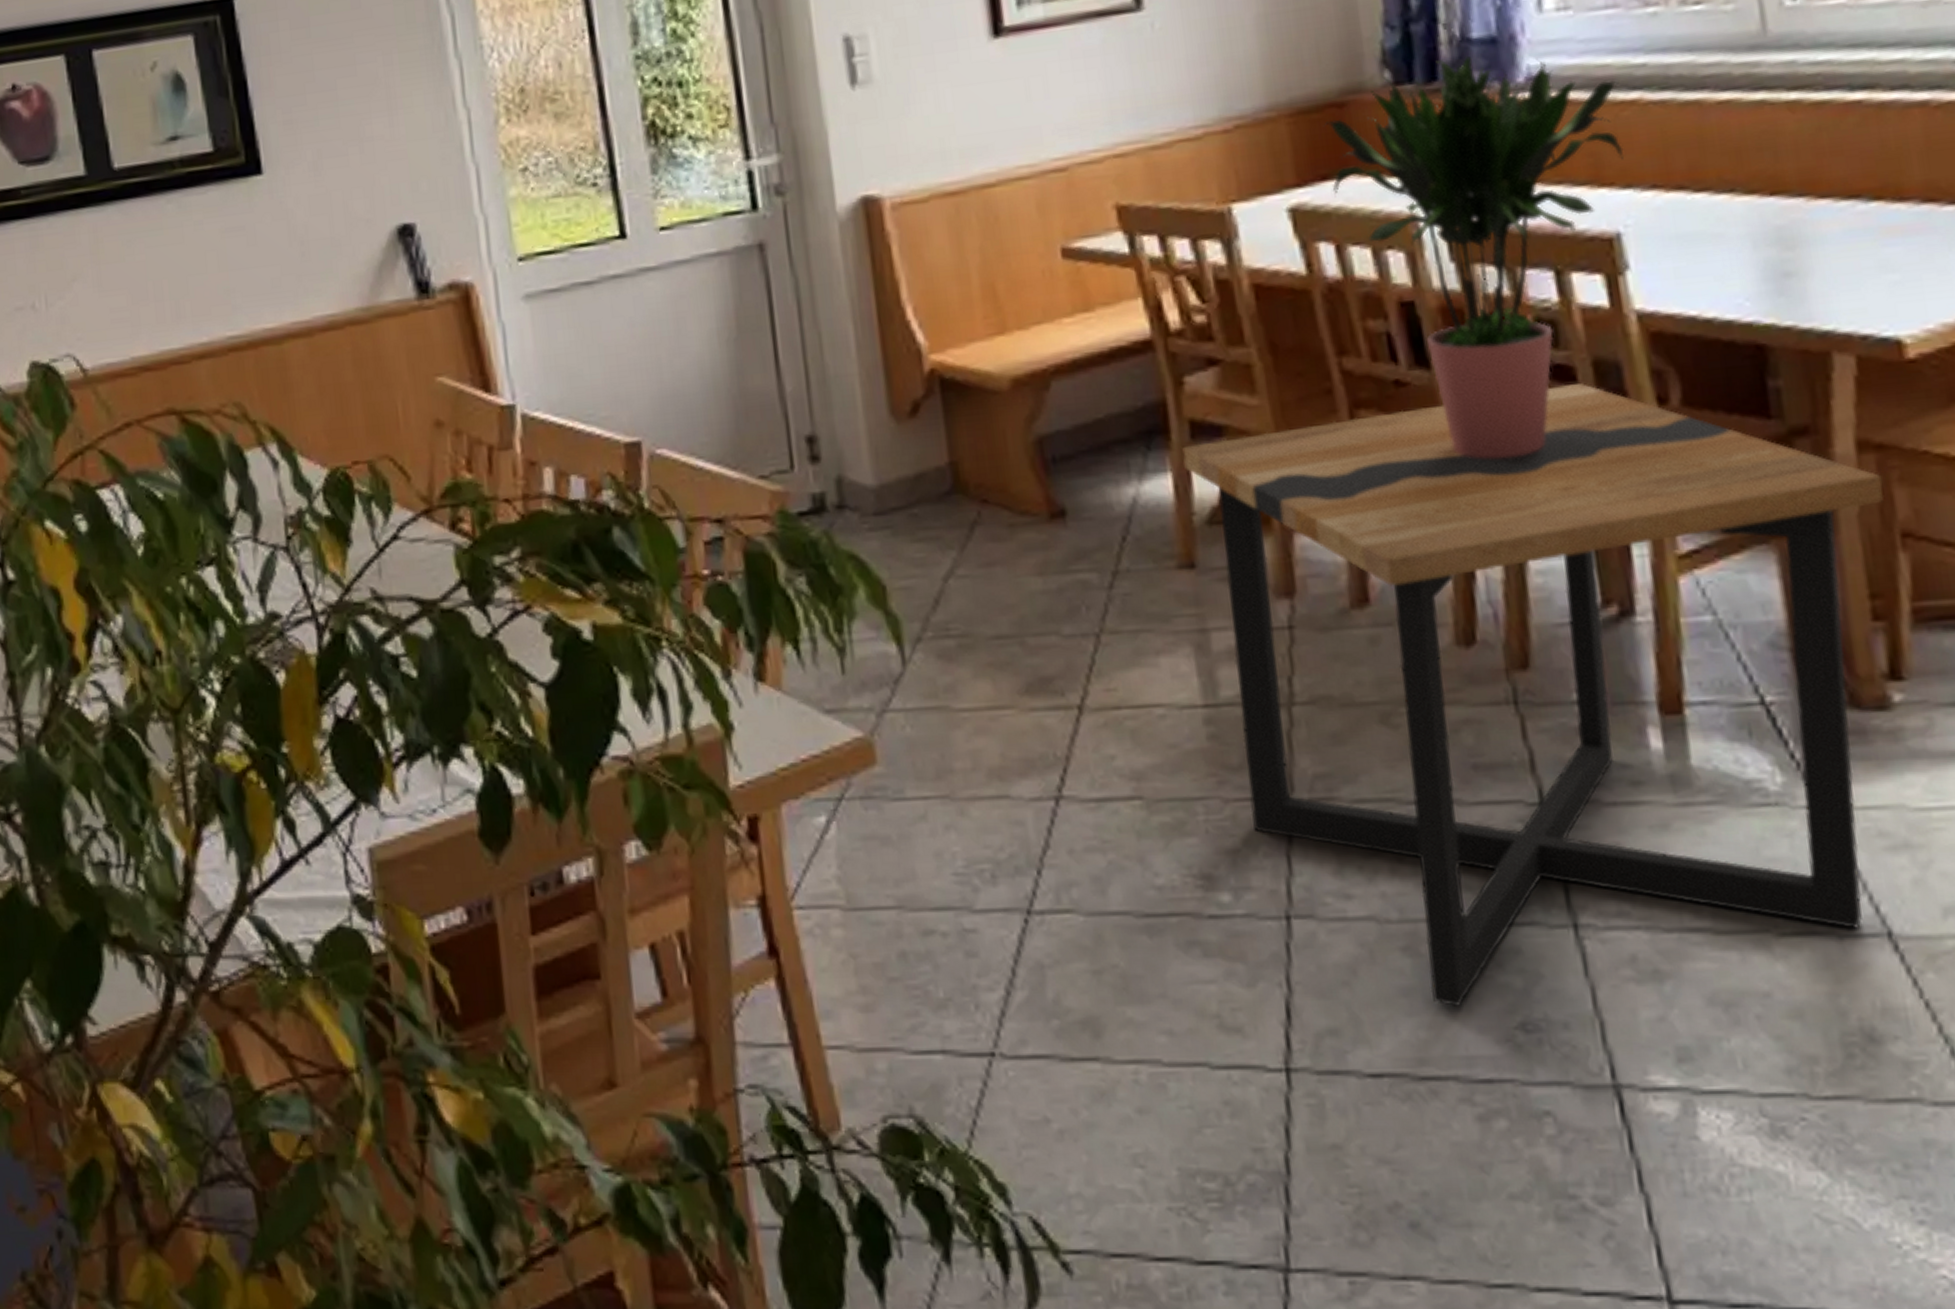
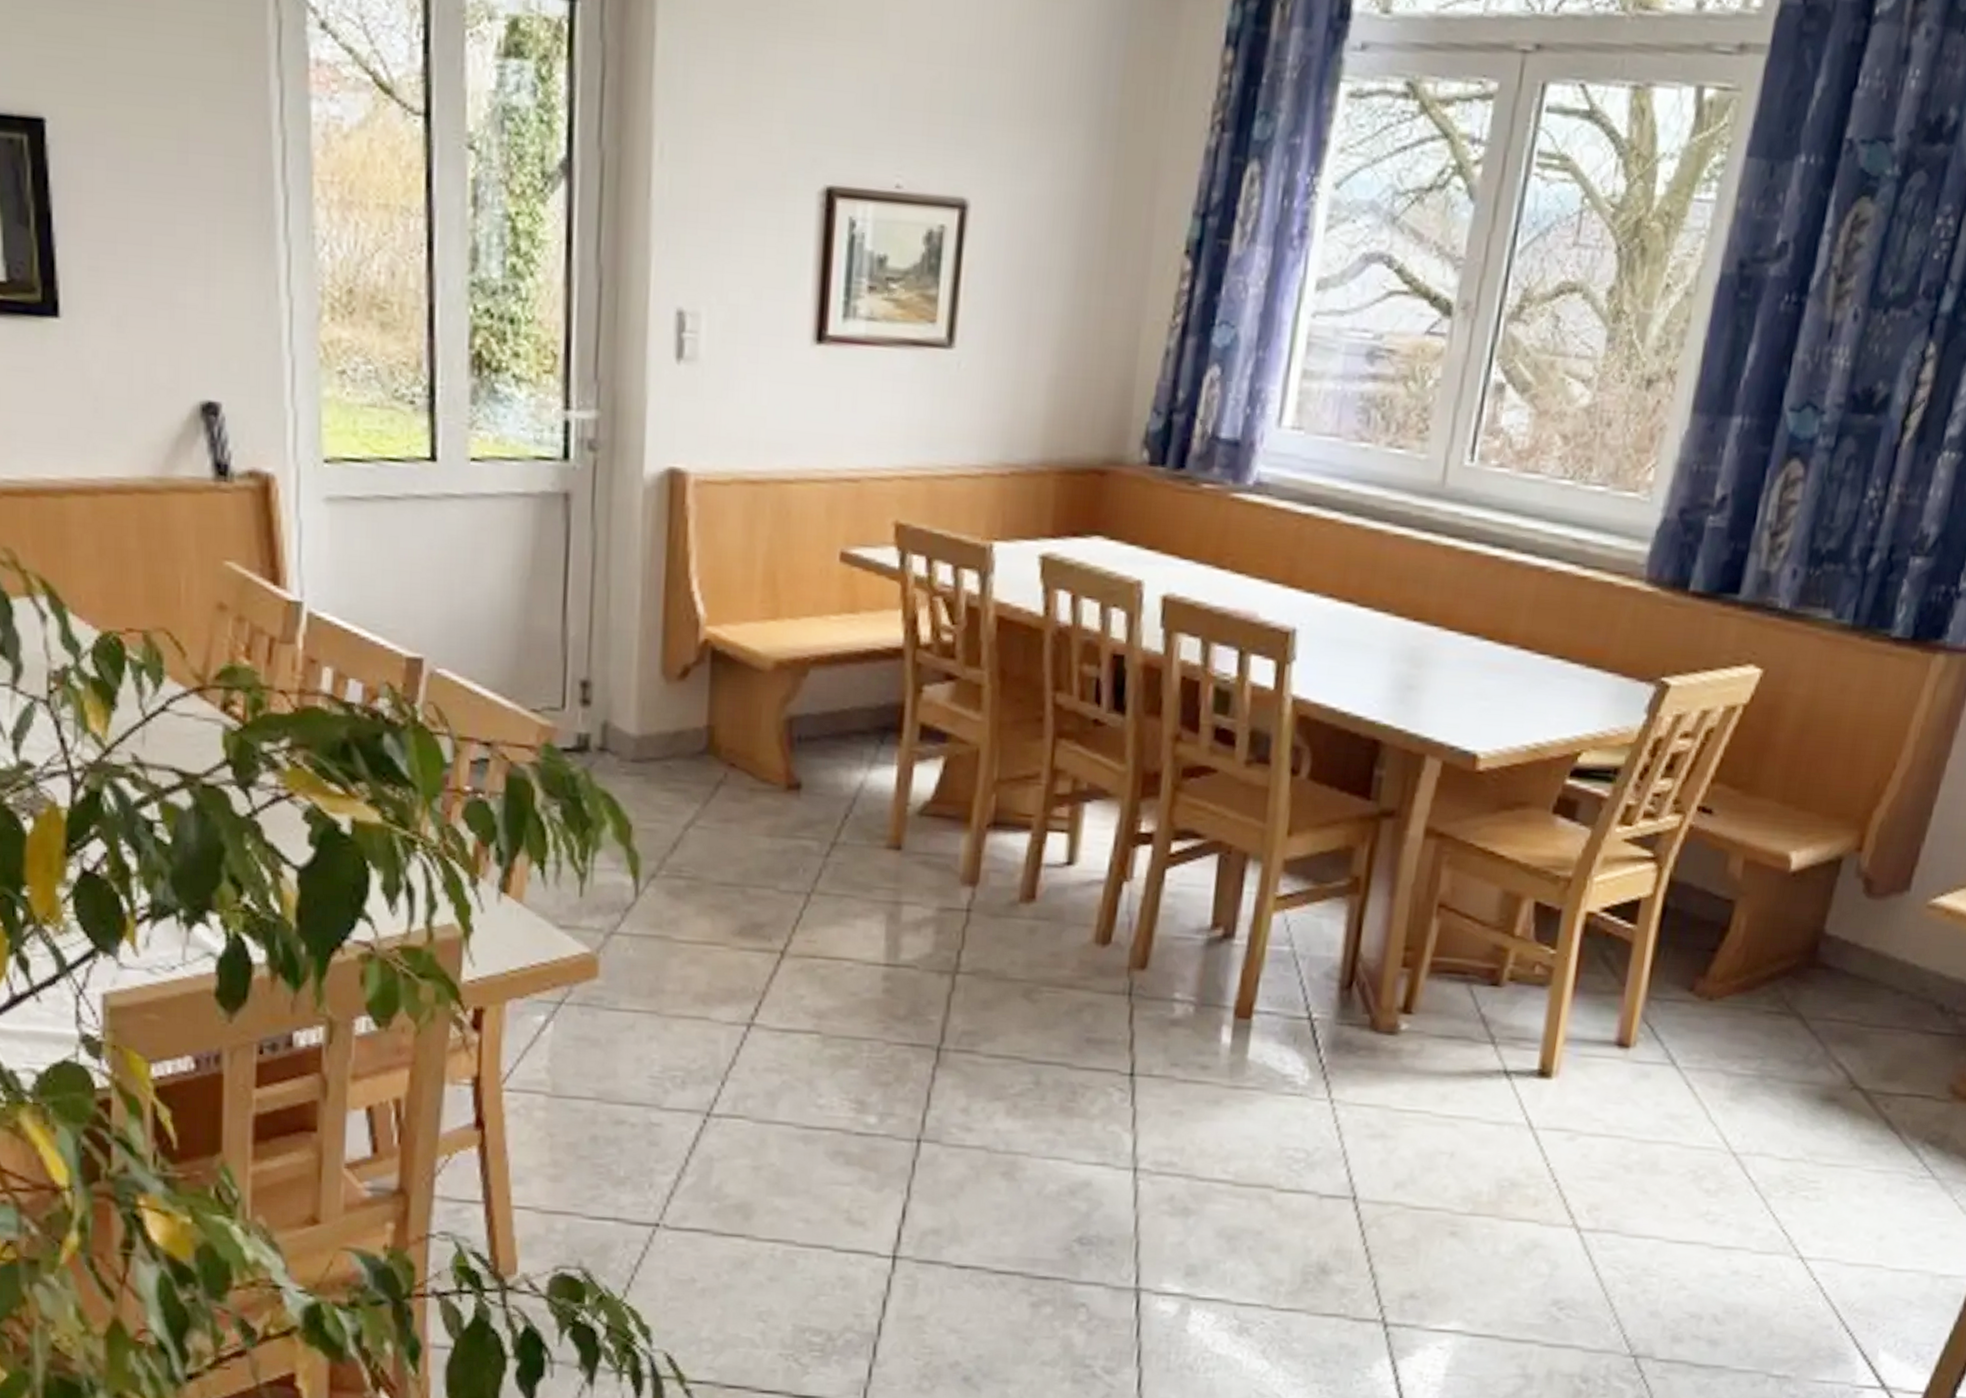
side table: present [1182,382,1885,1006] -> none [906,745,1436,1221]
potted plant: present [1325,56,1624,459] -> none [1079,451,1326,799]

